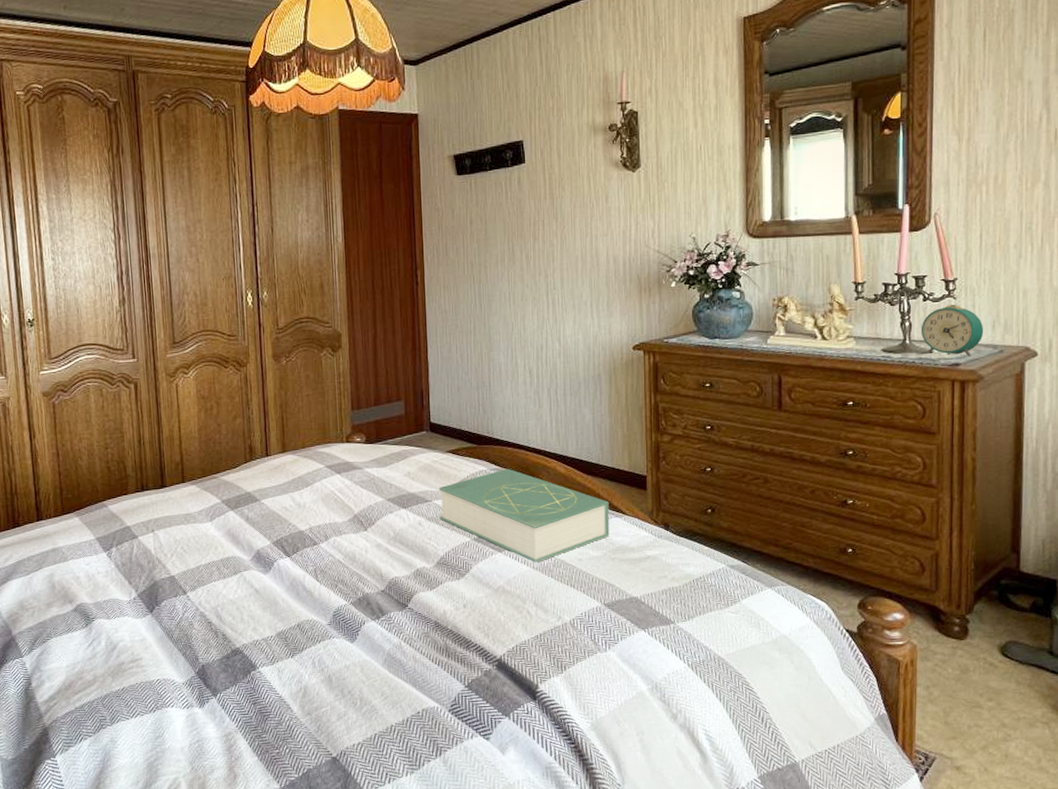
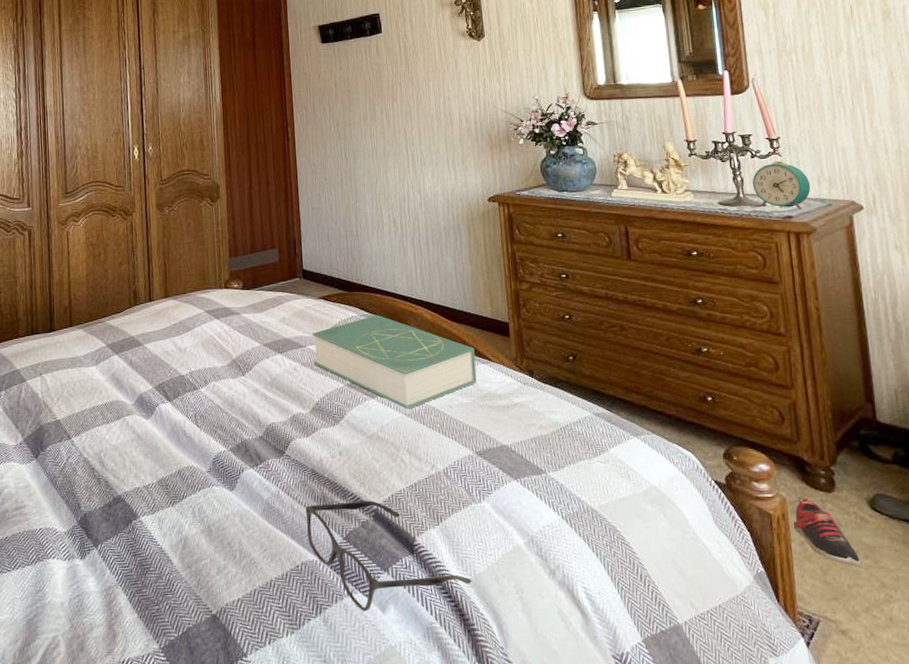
eyeglasses: none [427,651,593,754] -> present [305,500,472,612]
shoe: none [922,644,984,708] -> present [794,496,861,566]

